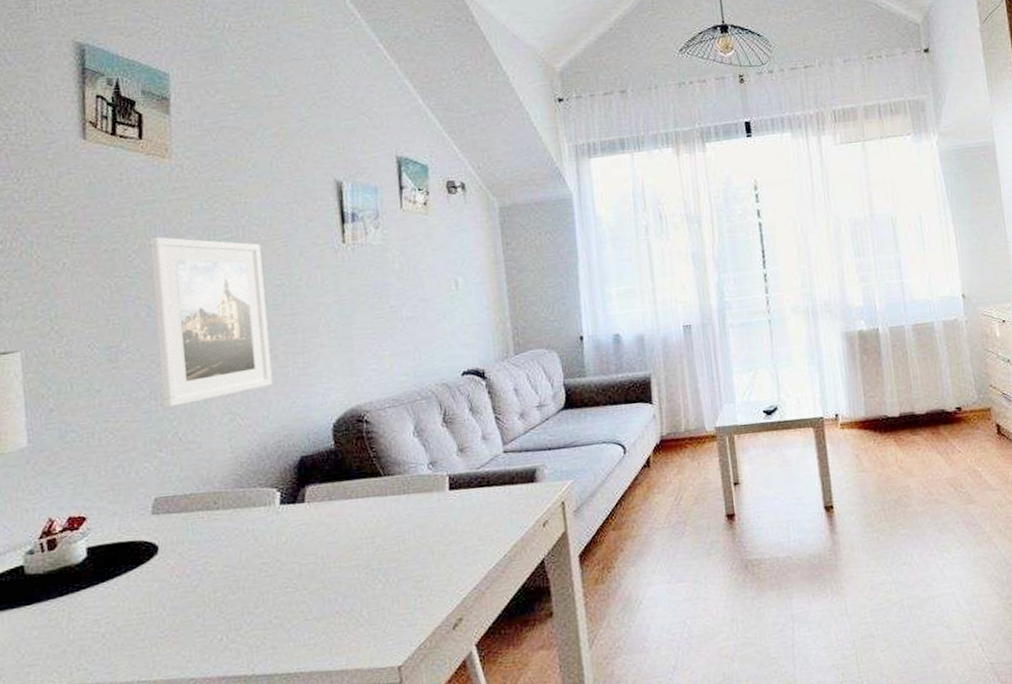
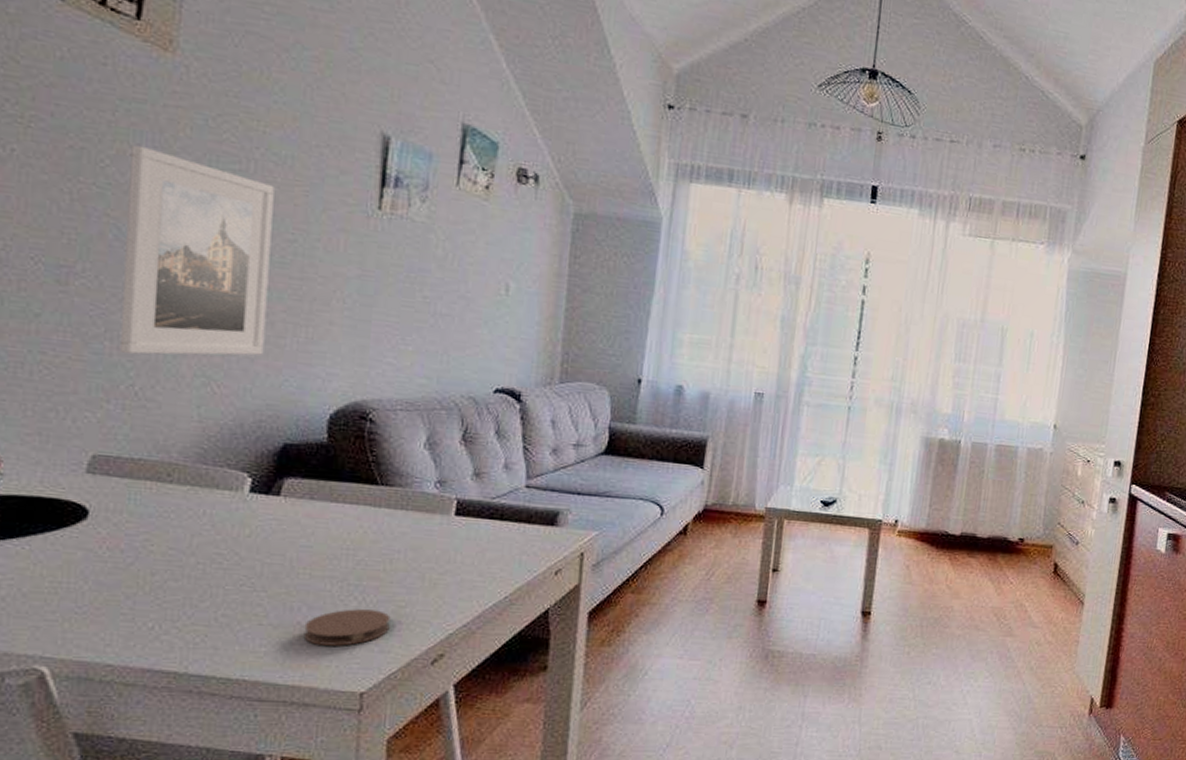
coaster: none [342,588,413,630] -> present [303,609,391,646]

